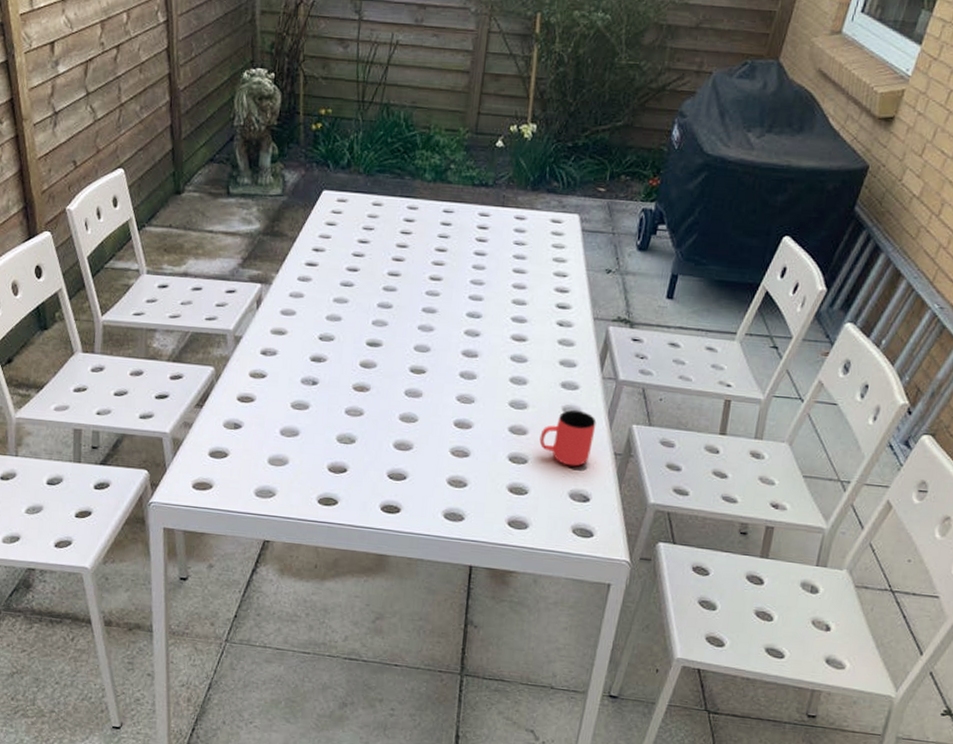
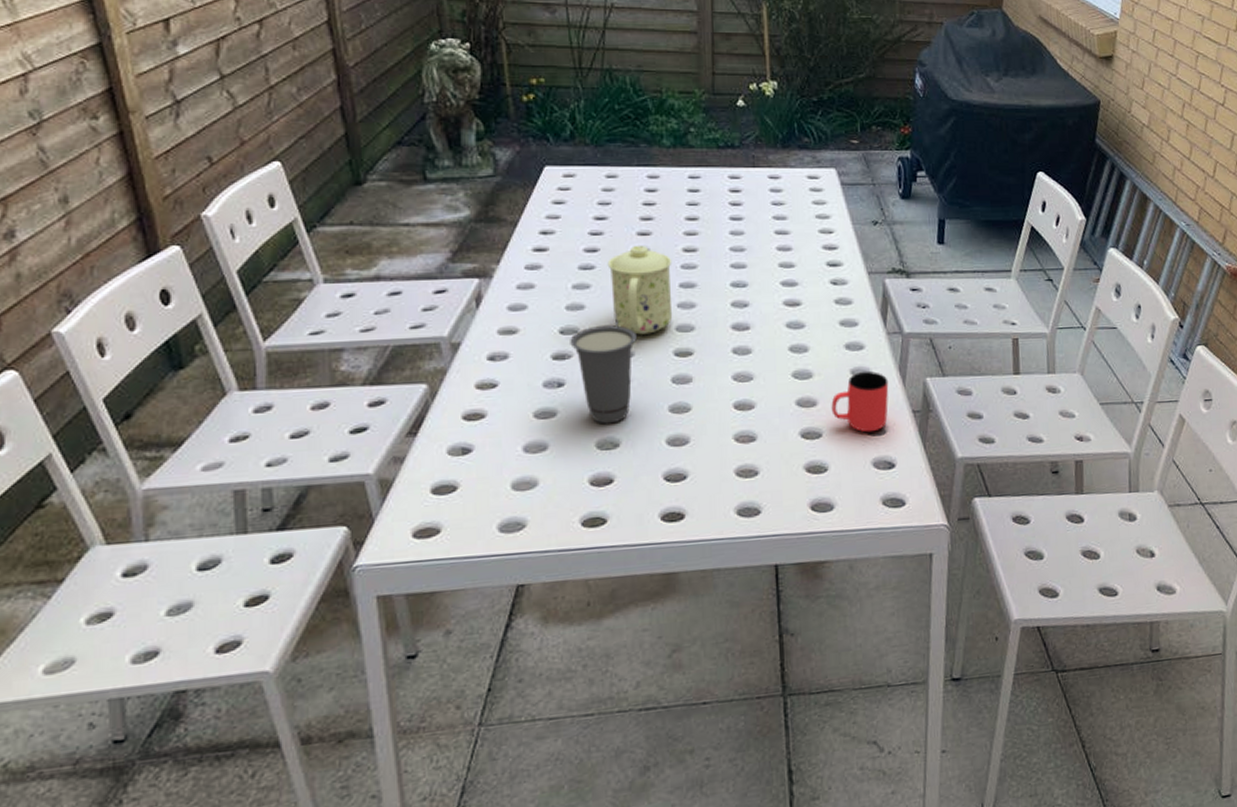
cup: none [326,337,382,423] -> present [570,325,638,424]
mug: none [364,269,419,350] -> present [607,245,673,335]

